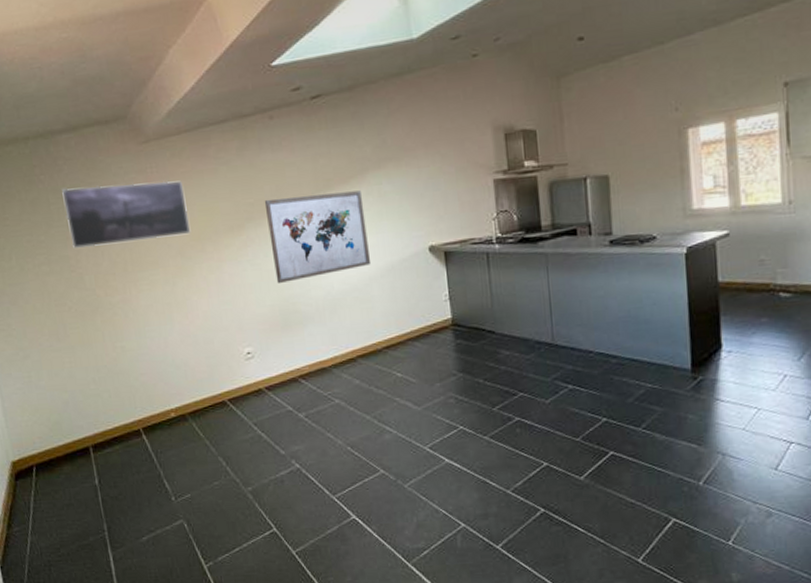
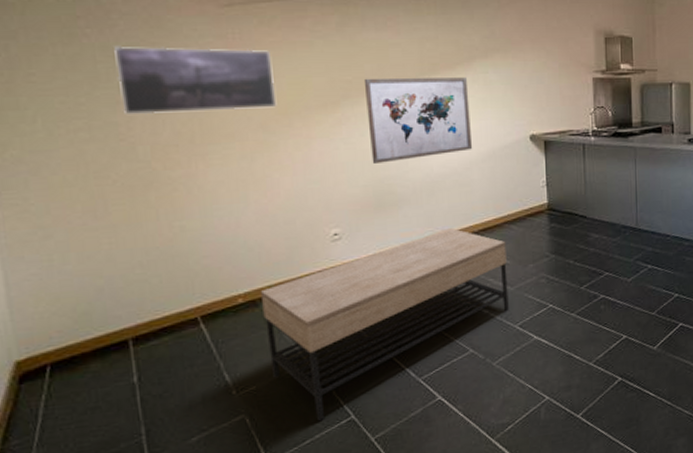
coffee table: none [188,346,418,532] -> present [260,228,509,422]

